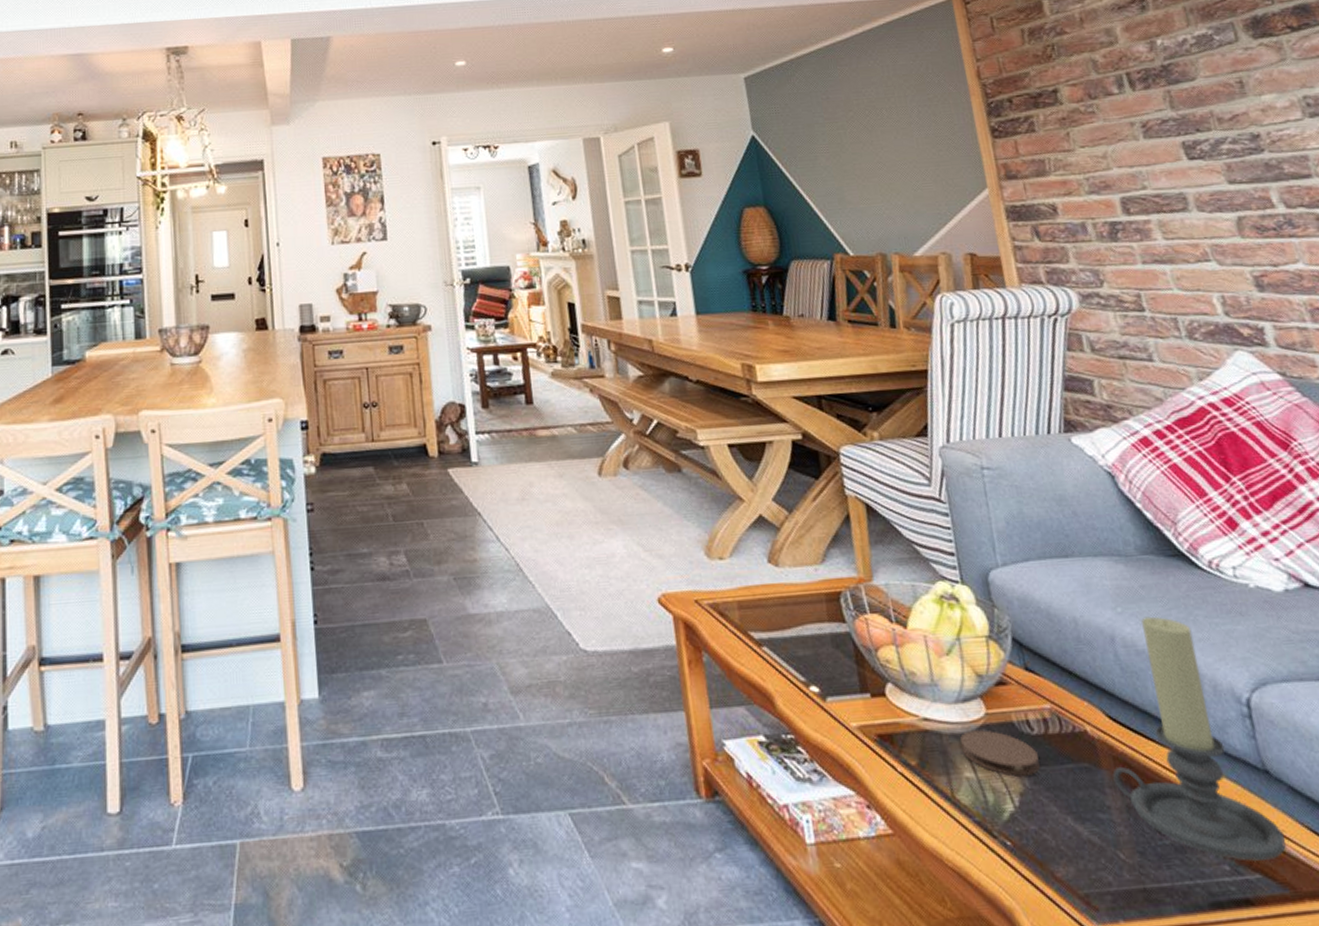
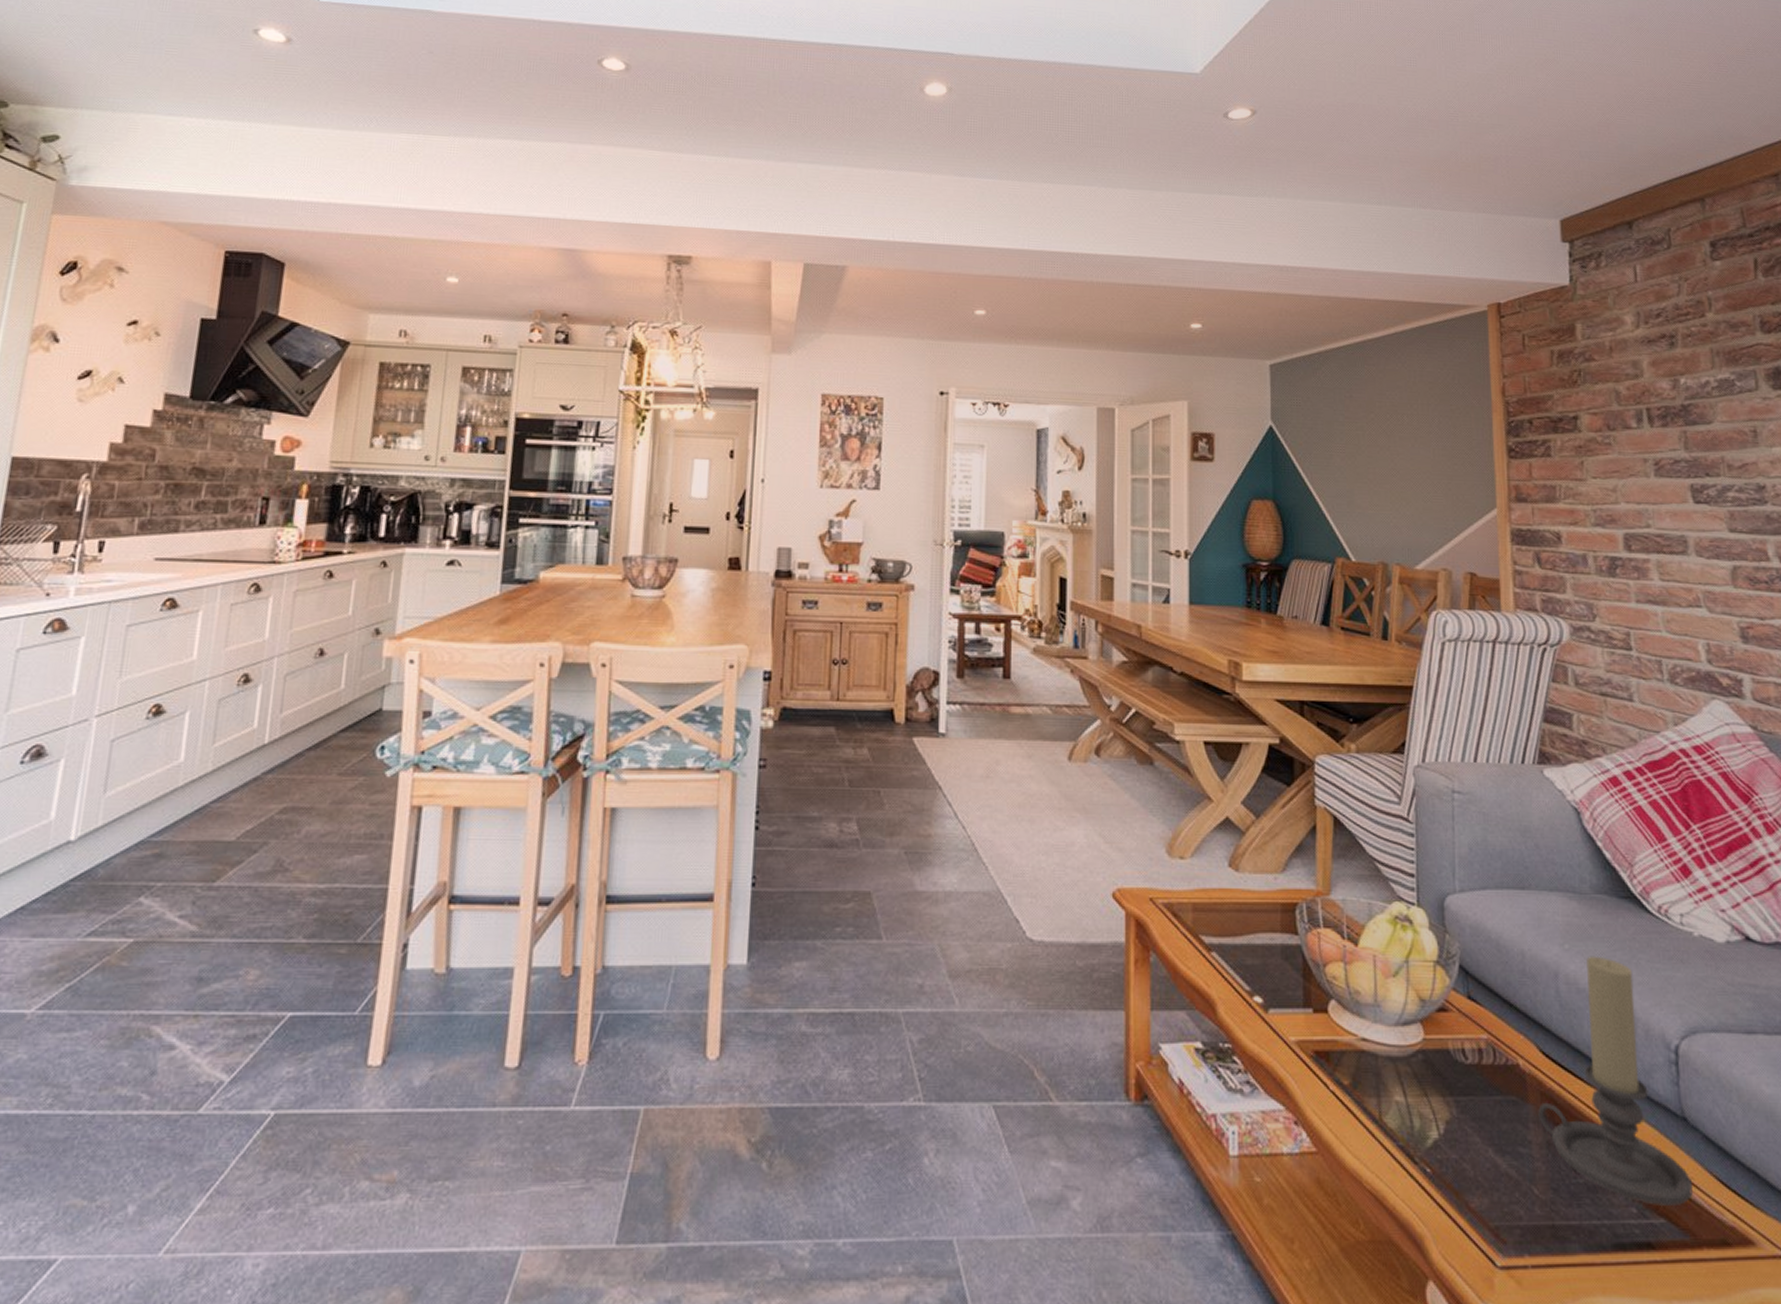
coaster: present [960,729,1040,777] -> none [1396,1053,1469,1104]

